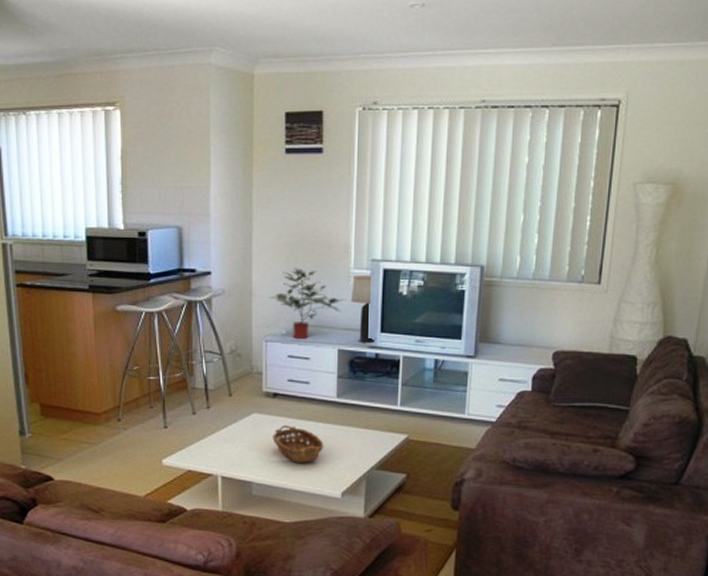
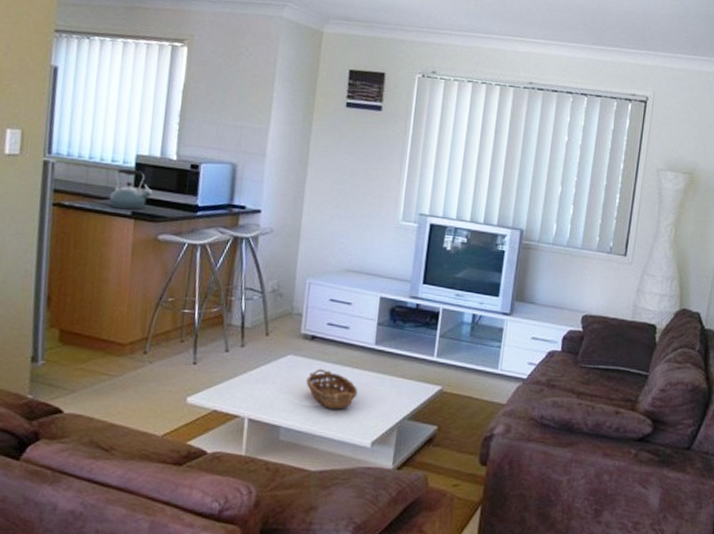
kettle: none [66,244,106,284] -> present [109,169,153,211]
potted plant: present [270,267,346,340] -> none [317,213,392,285]
table lamp: present [350,275,376,344] -> none [396,227,418,294]

